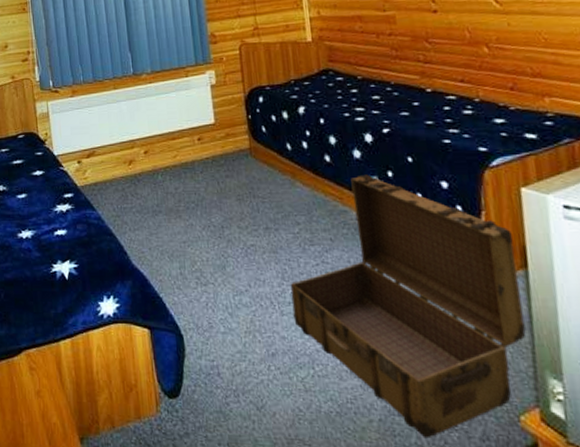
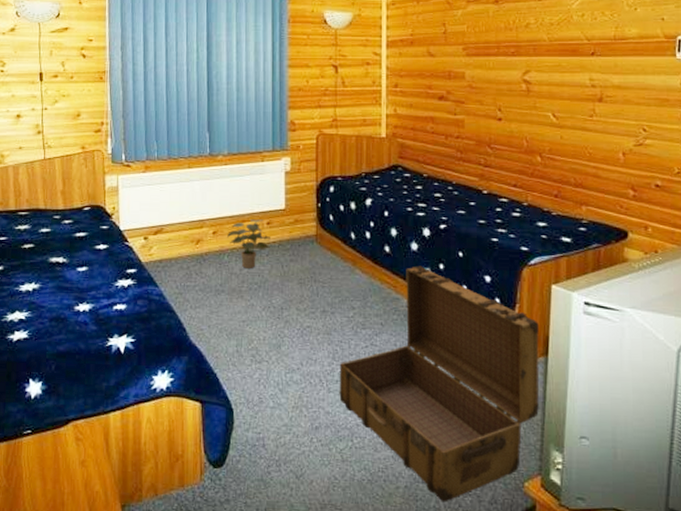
potted plant: none [159,136,204,187] -> present [227,219,270,268]

